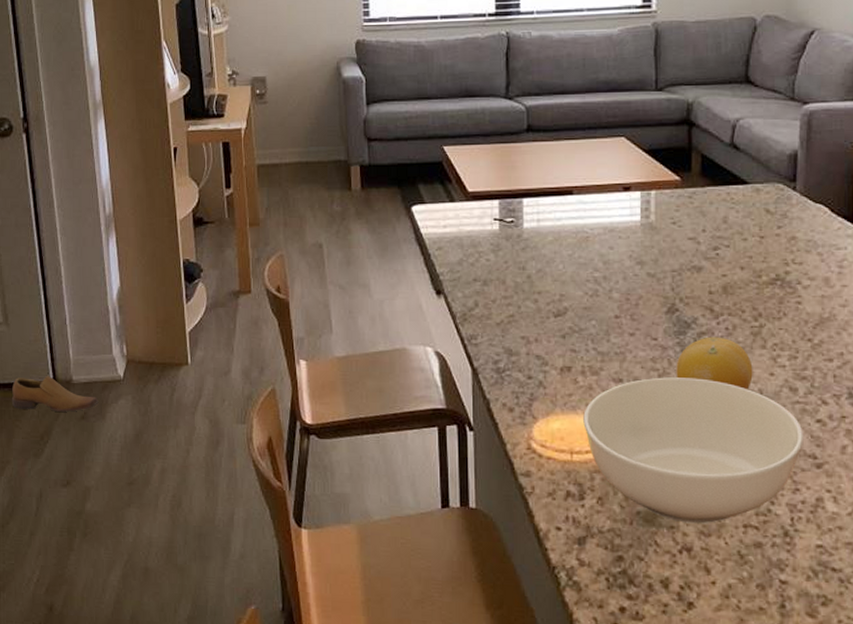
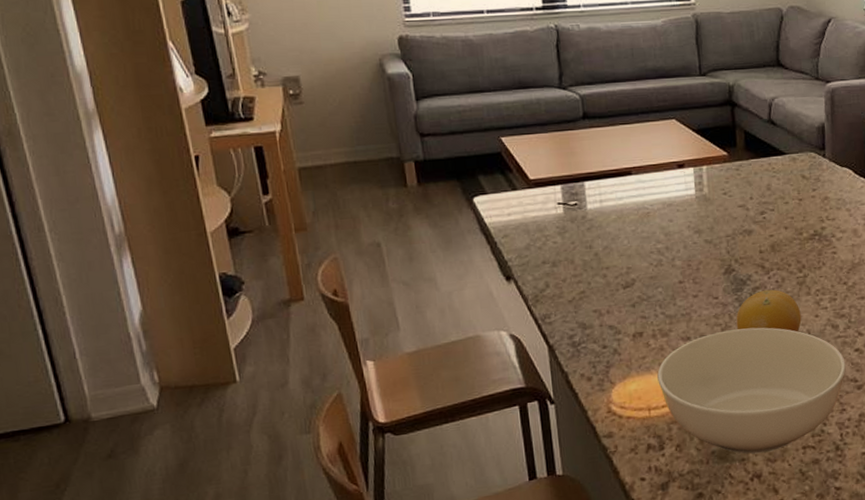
shoe: present [11,375,99,412] -> none [10,417,128,460]

